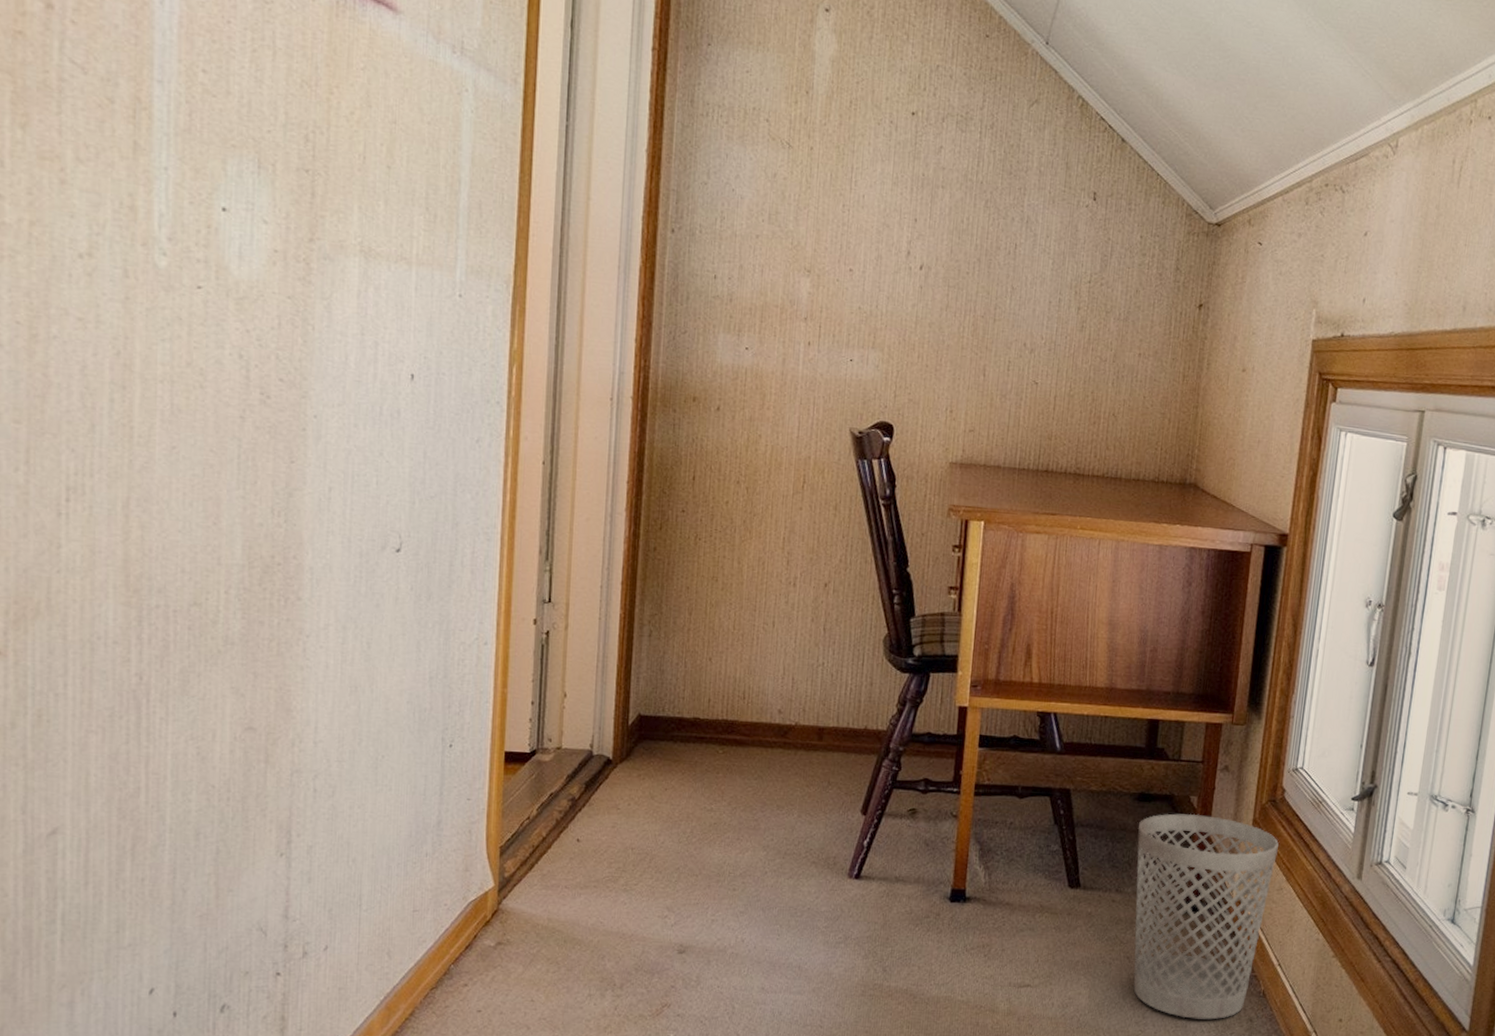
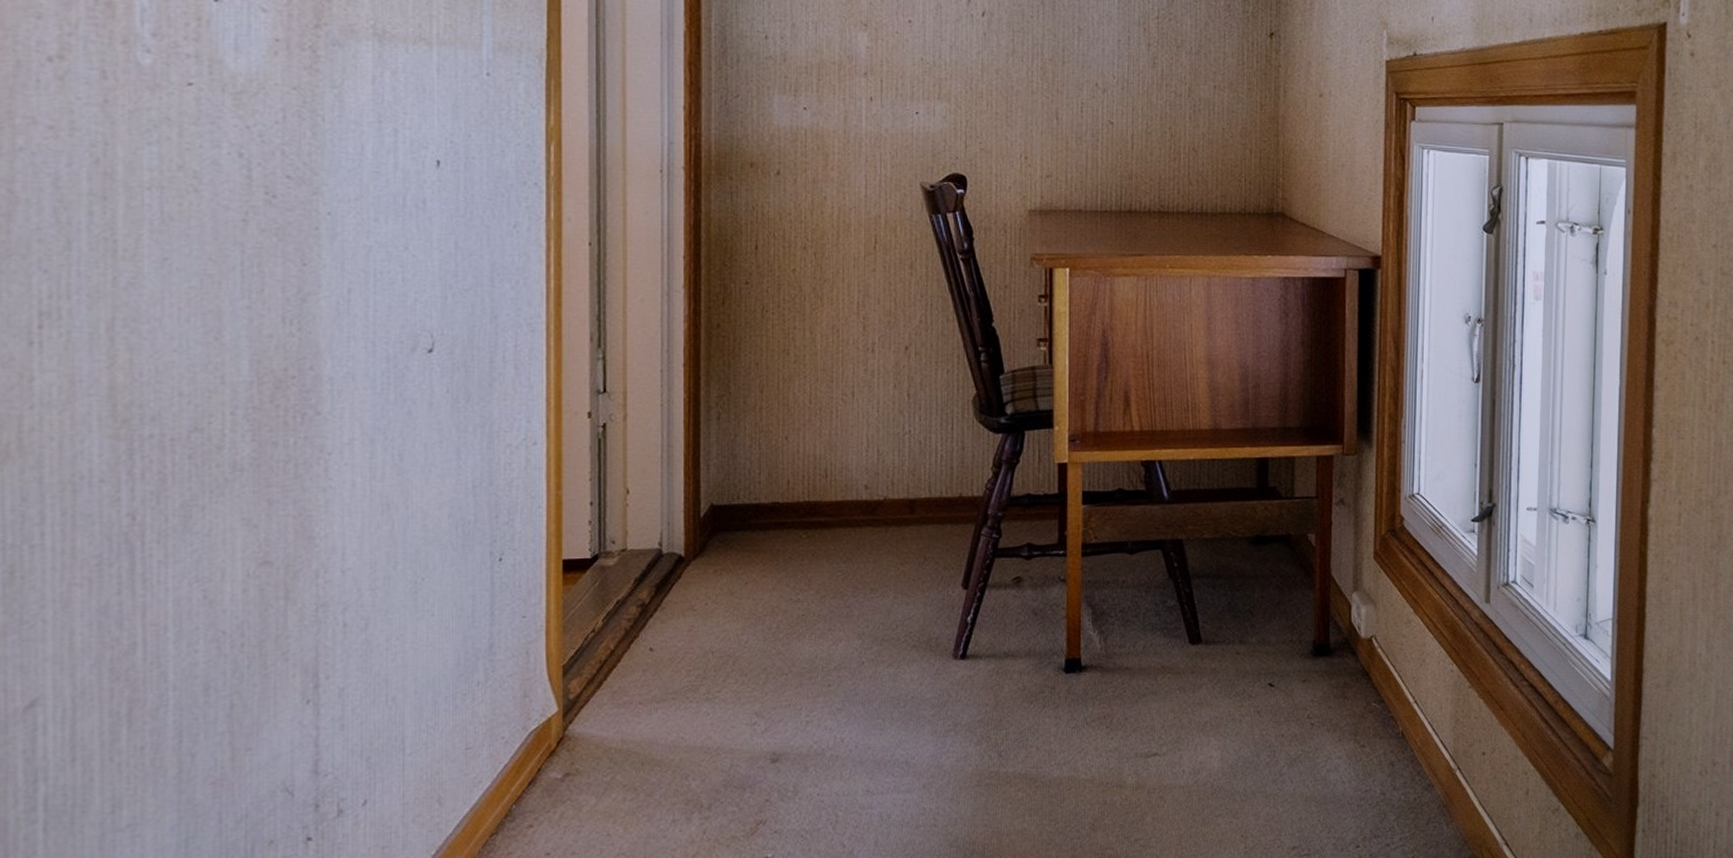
wastebasket: present [1133,813,1279,1020] -> none [1257,552,1402,770]

